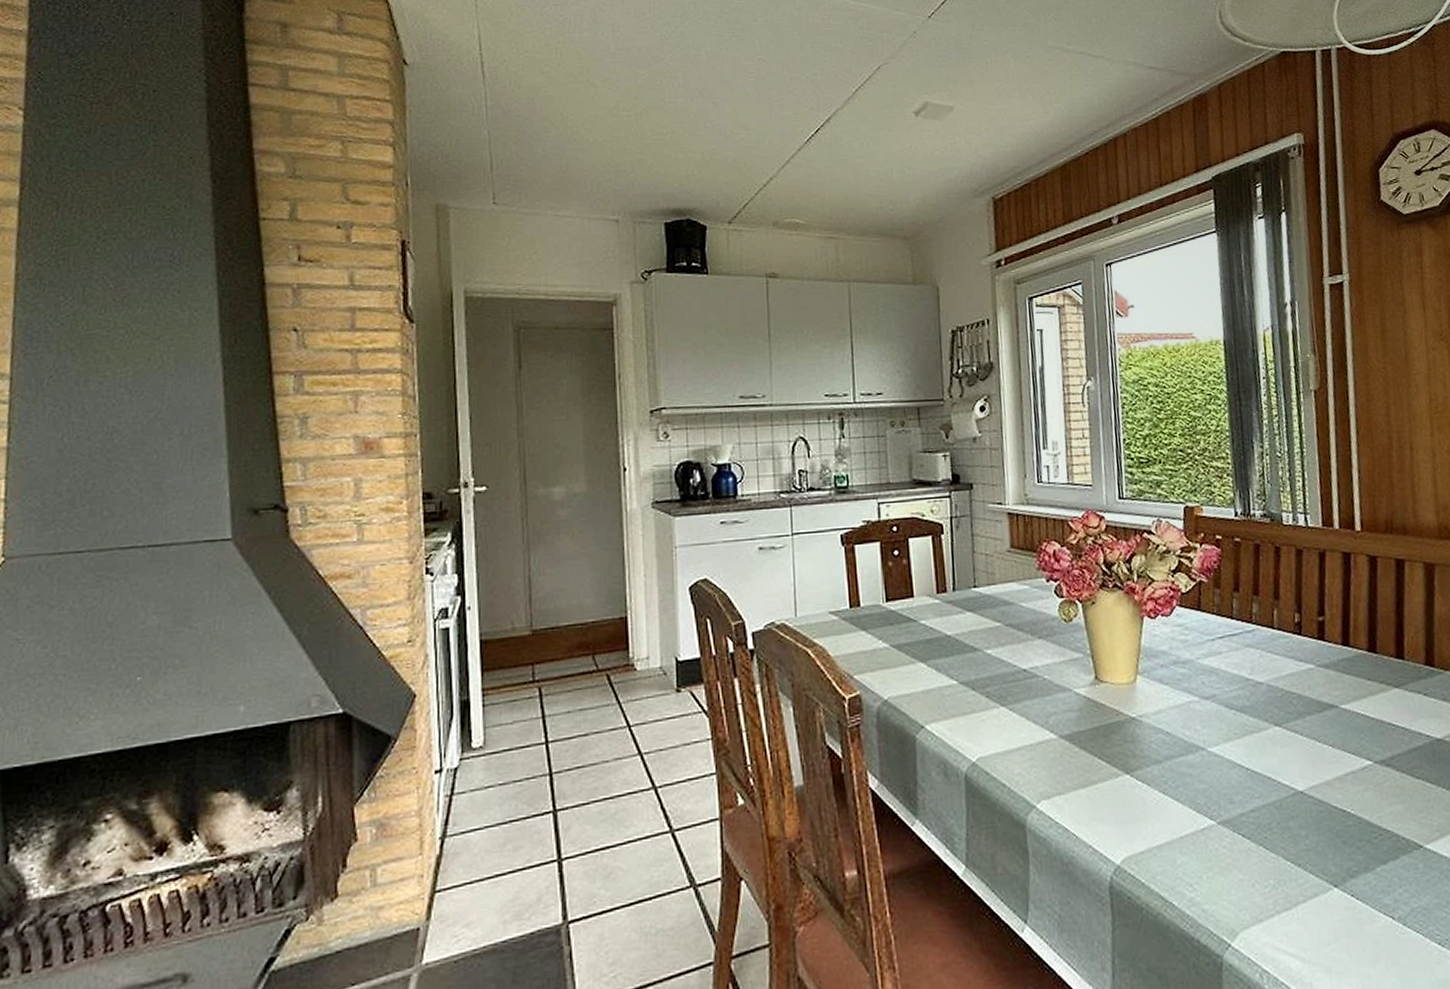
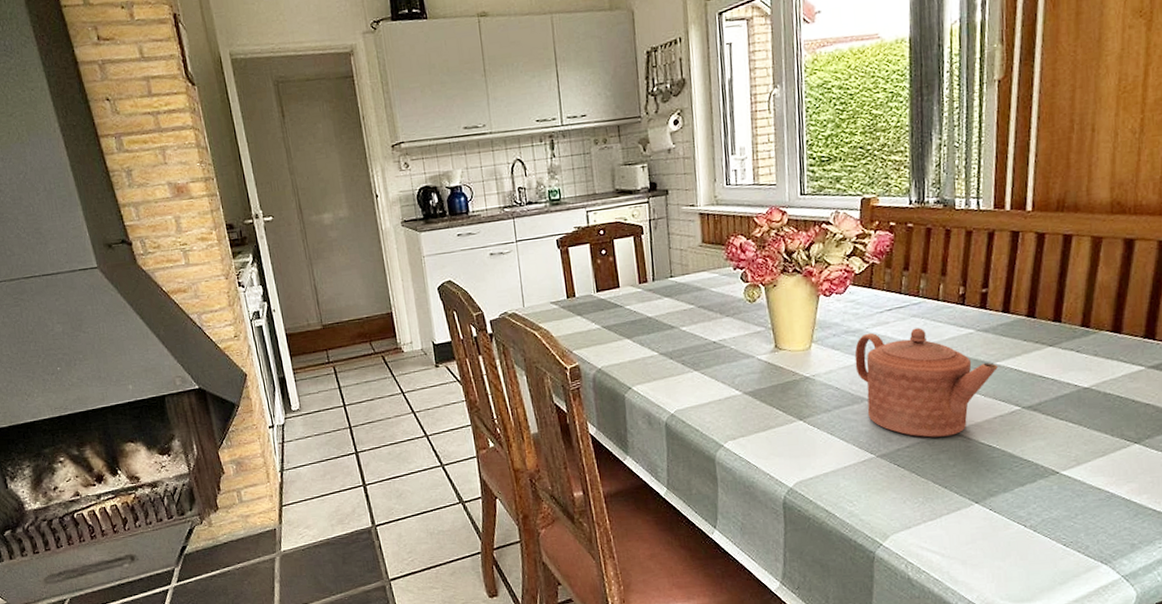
teapot: none [1185,660,1344,799] -> present [854,327,998,438]

